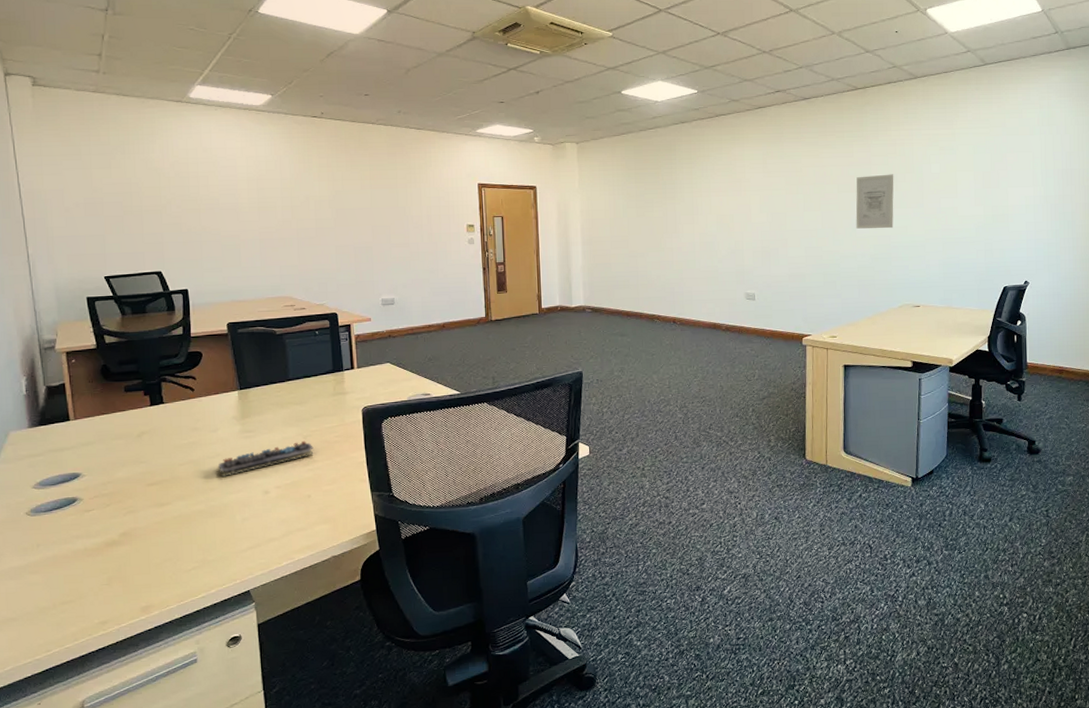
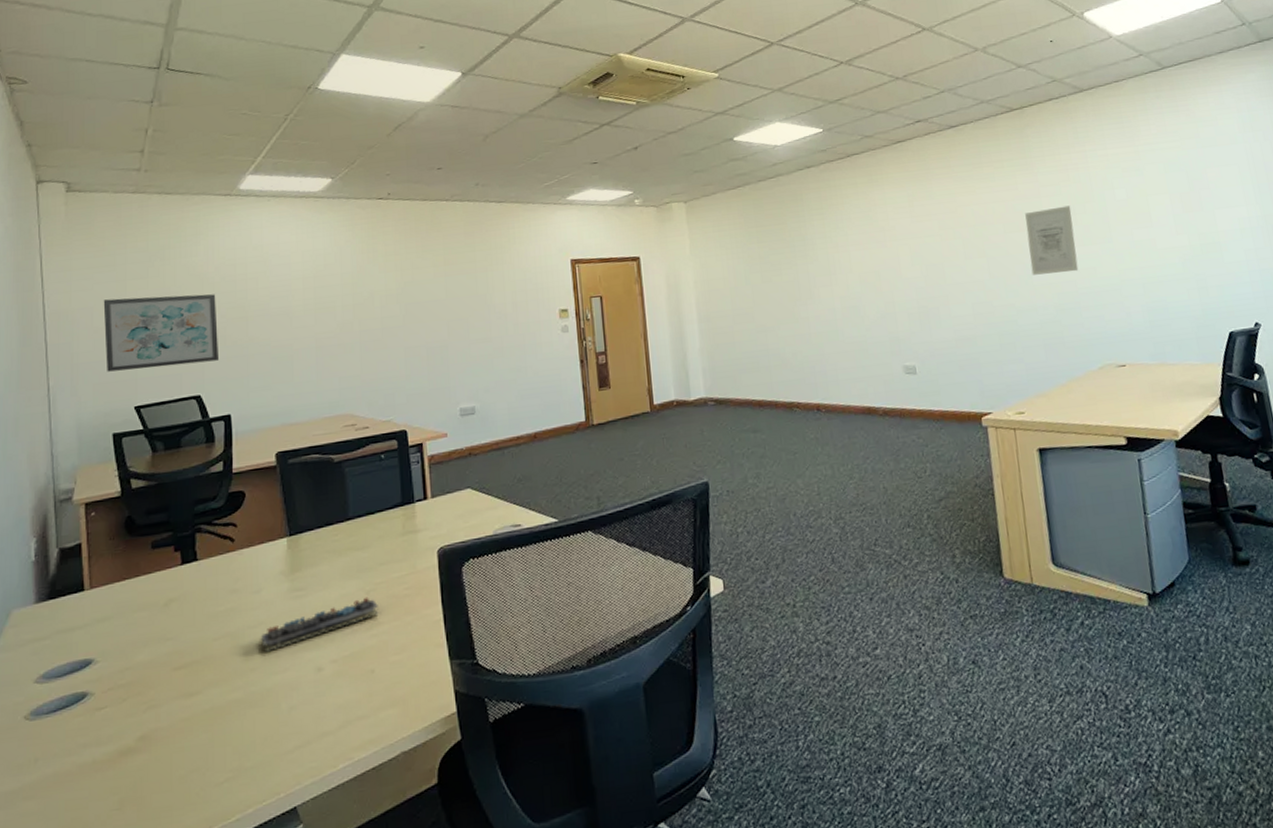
wall art: none [72,184,176,246] -> present [103,294,218,372]

